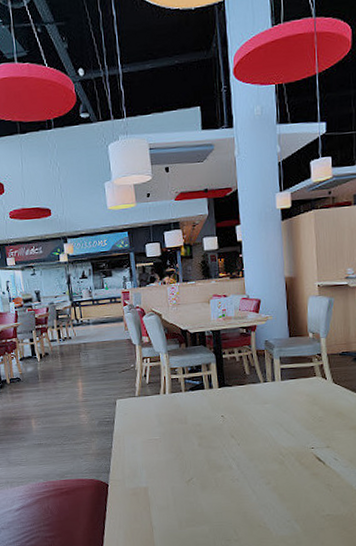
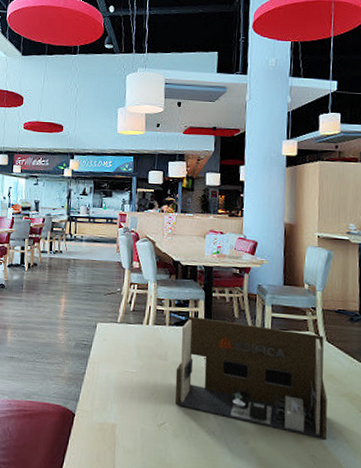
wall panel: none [196,378,339,470] -> present [175,315,327,440]

